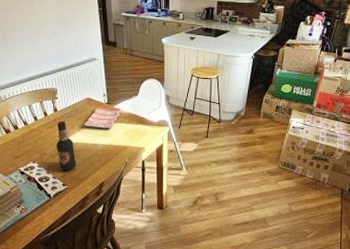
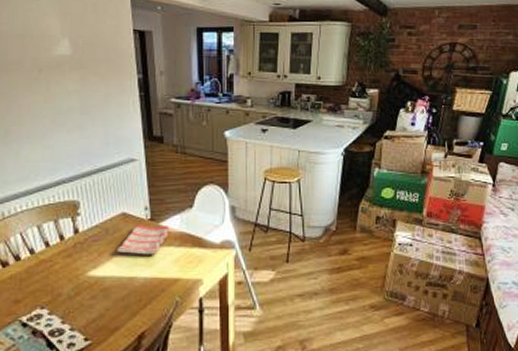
bottle: present [56,121,77,171] -> none [76,247,106,319]

